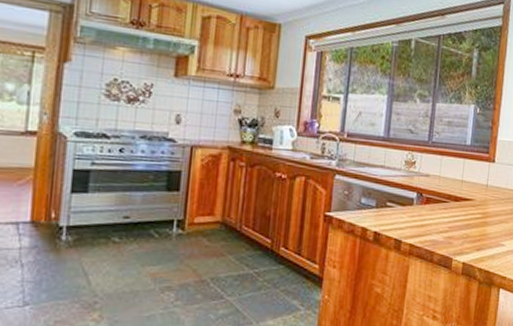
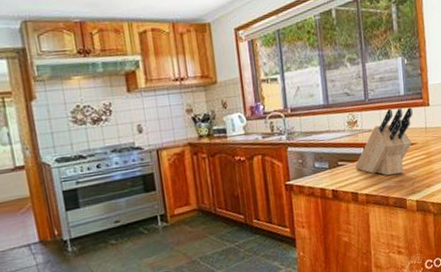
knife block: none [404,156,476,230] -> present [355,107,413,176]

